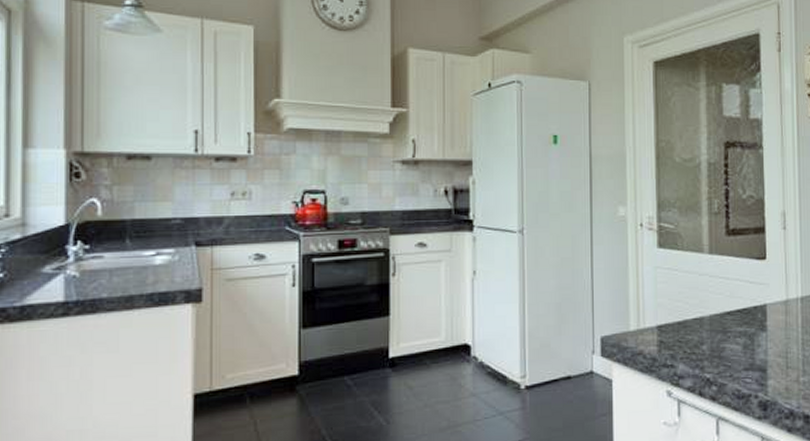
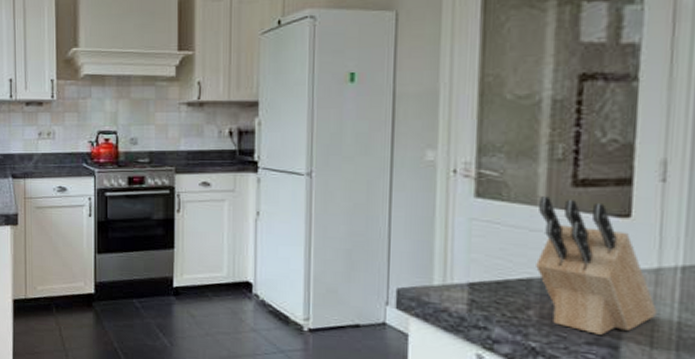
knife block: none [704,245,788,361] -> present [536,196,657,335]

